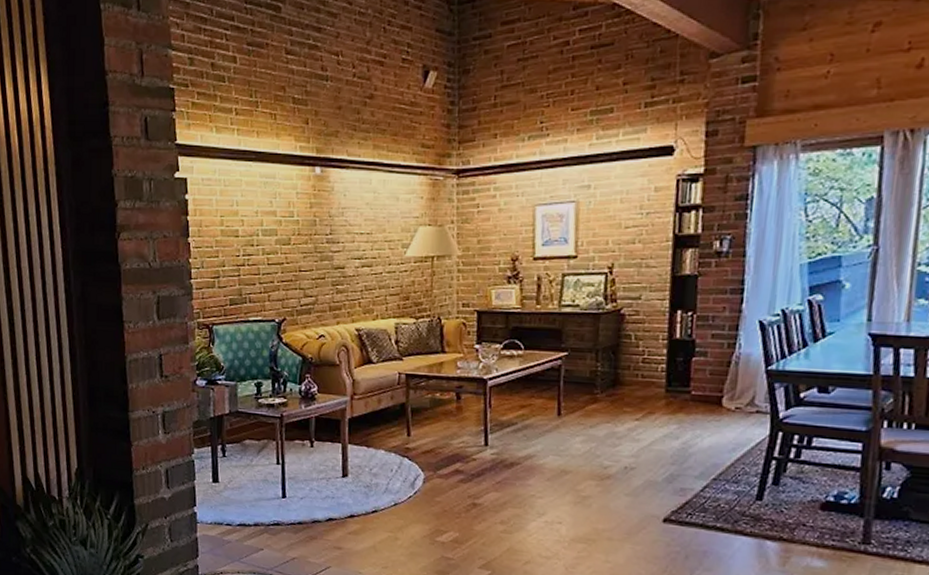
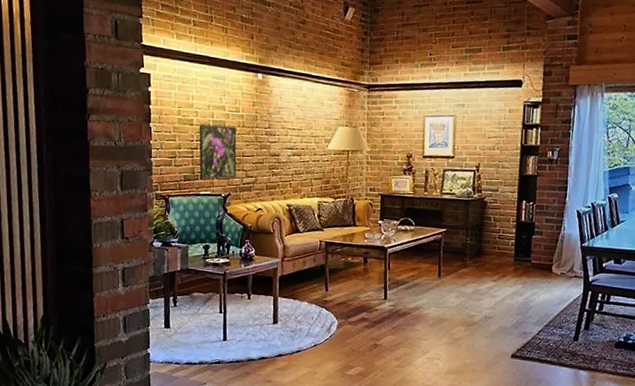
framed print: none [246,234,293,302] -> present [199,124,237,179]

